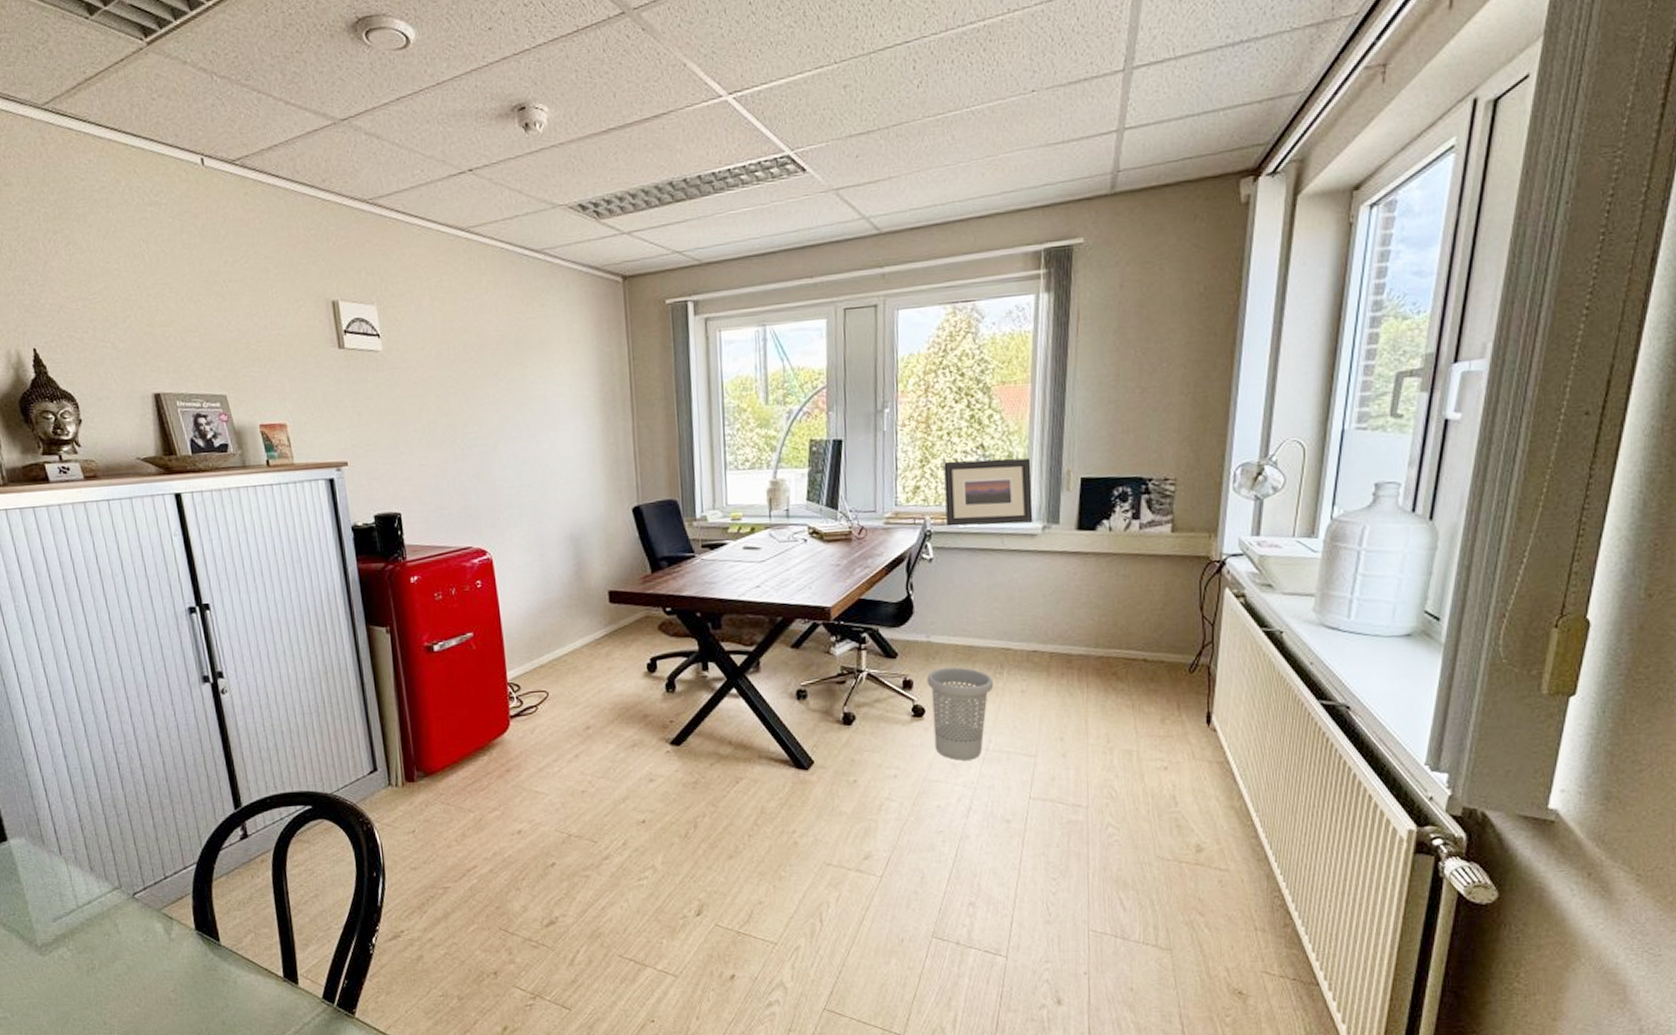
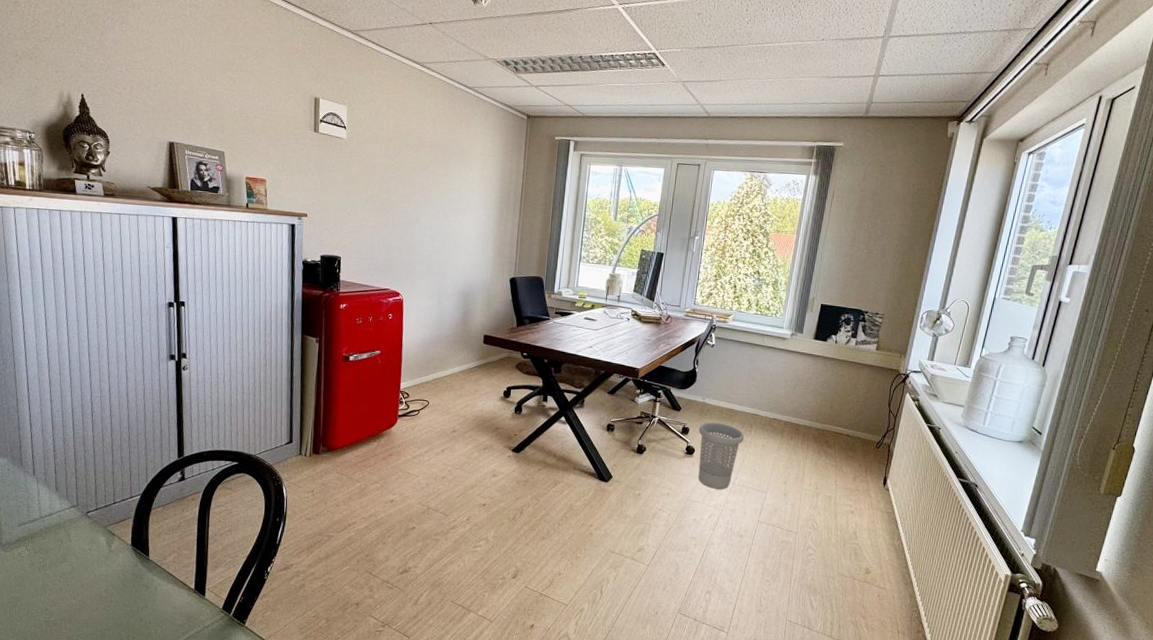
picture frame: present [943,458,1033,527] -> none [727,279,790,330]

